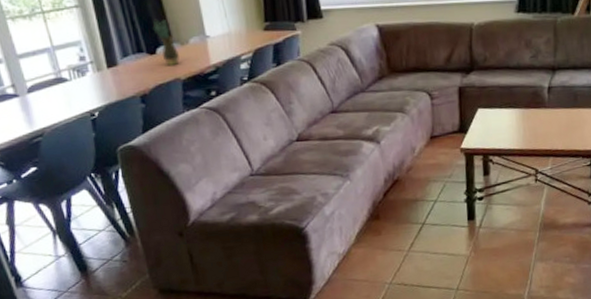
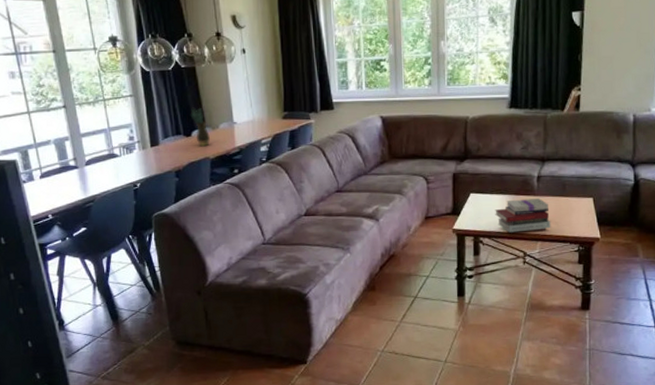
books: none [504,111,563,149] -> present [495,198,551,233]

